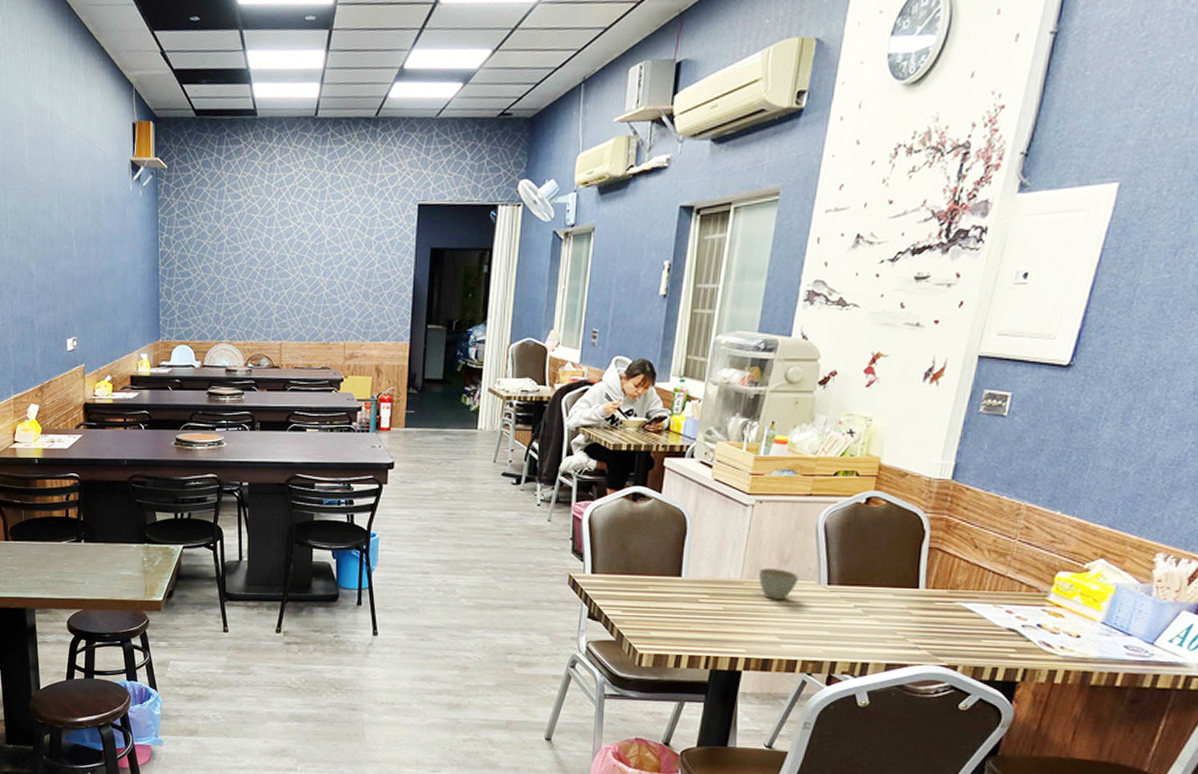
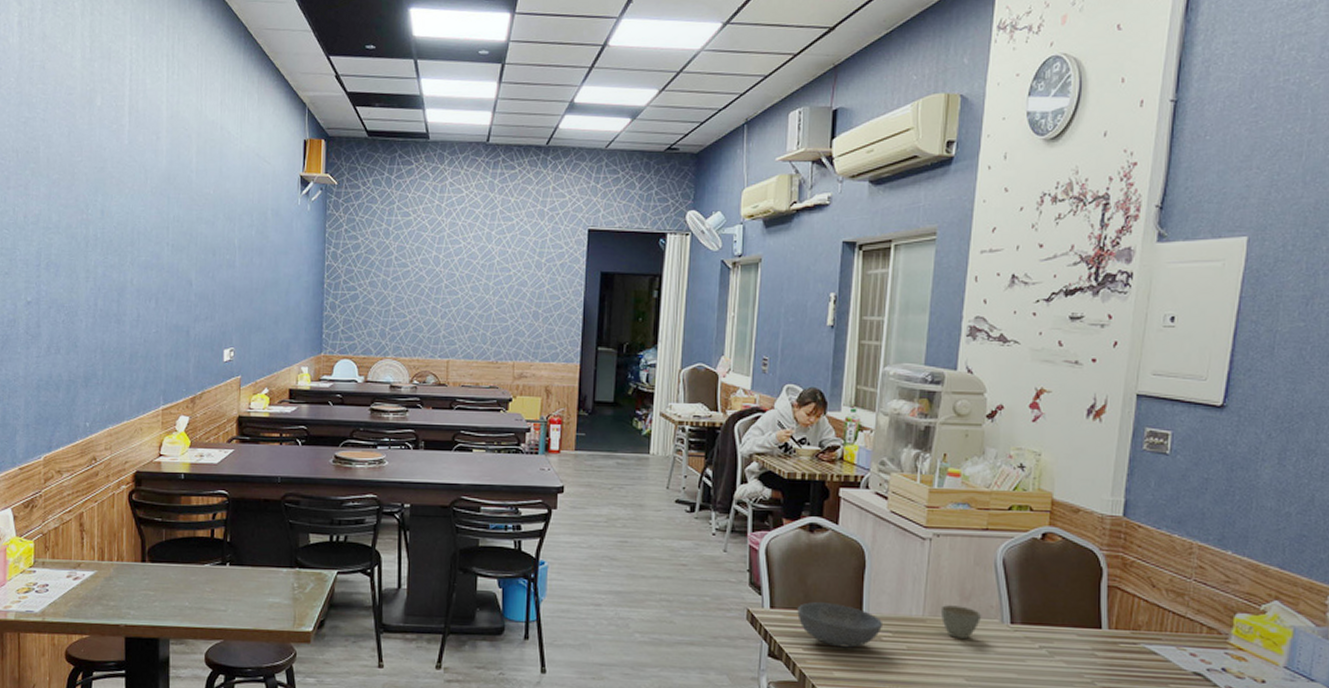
bowl: none [617,566,700,609] -> present [797,601,882,648]

